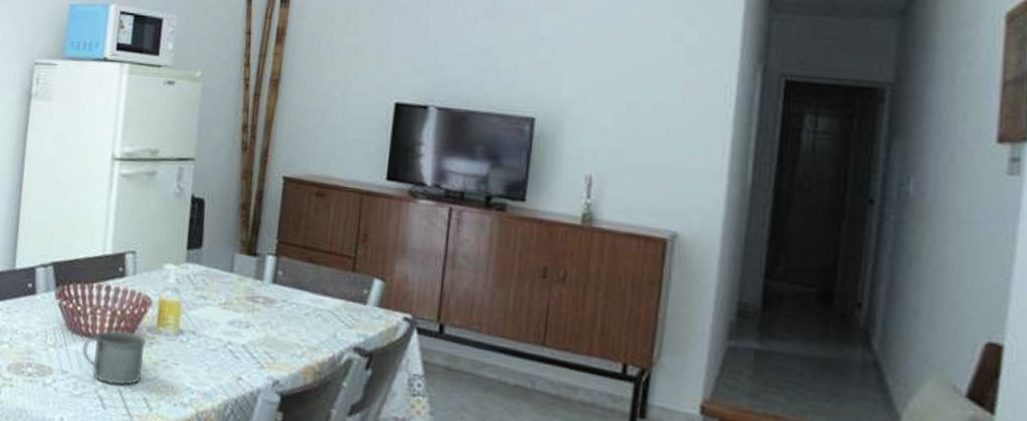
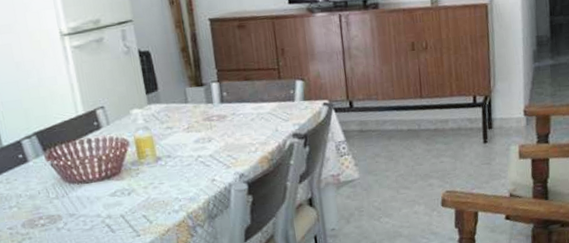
mug: present [82,329,146,385] -> none [81,169,137,214]

